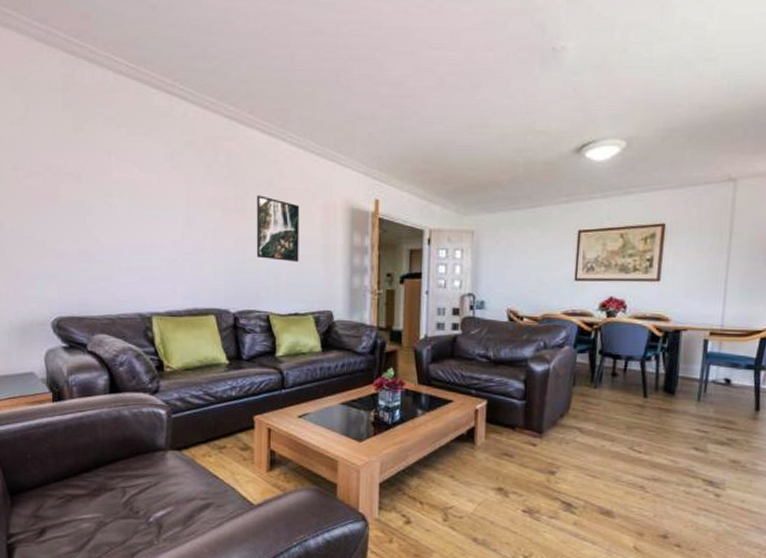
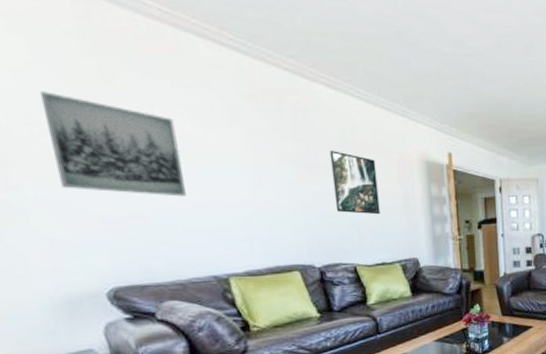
wall art: none [27,140,126,236] -> present [39,91,186,197]

